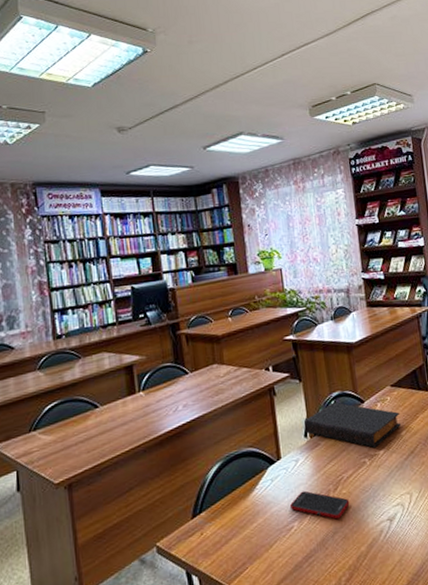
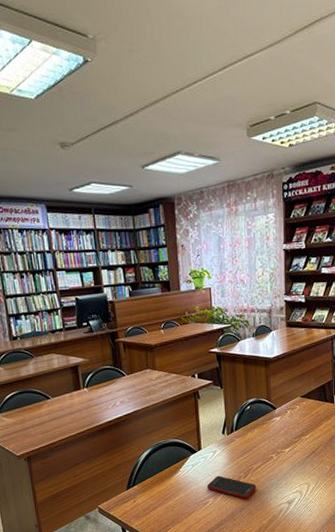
book: present [303,402,401,449] -> none [222,407,306,447]

